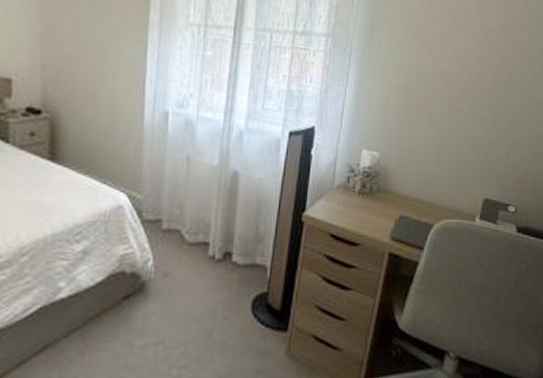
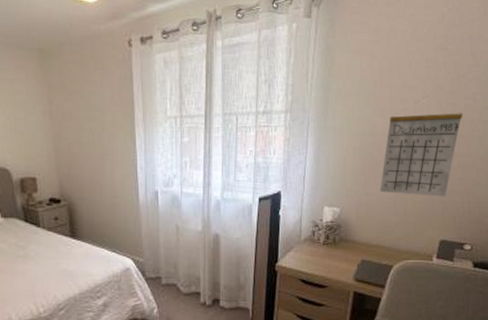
calendar: none [424,37,512,150] -> present [380,95,463,197]

